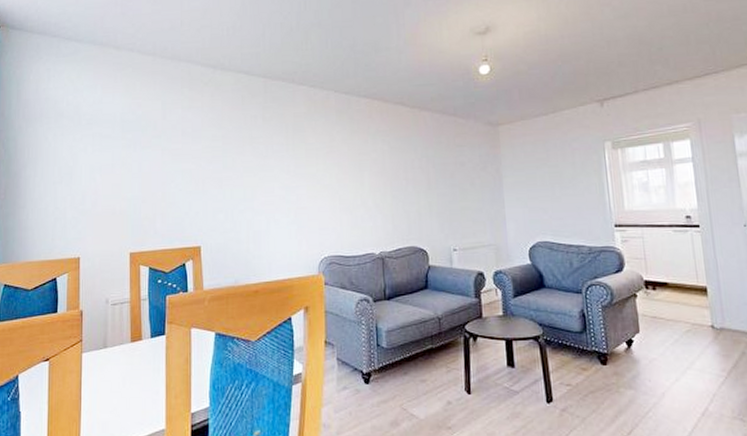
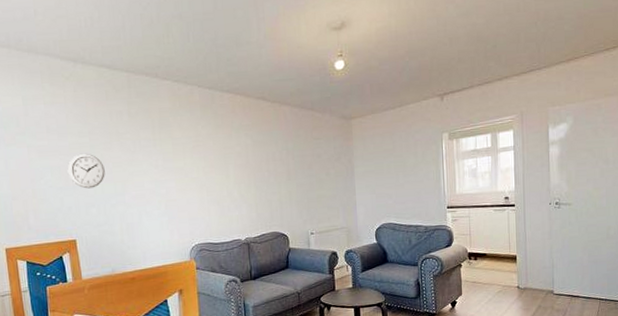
wall clock: none [198,157,235,193] -> present [67,153,105,189]

